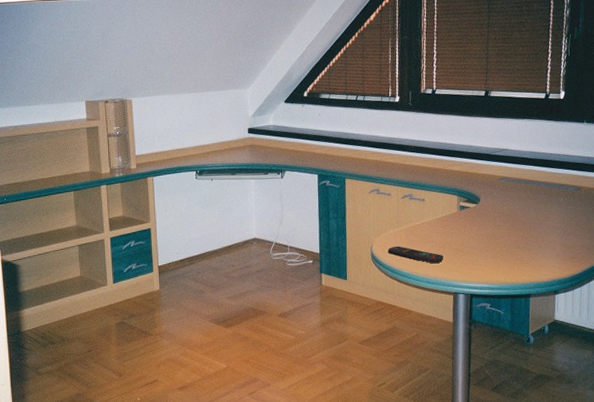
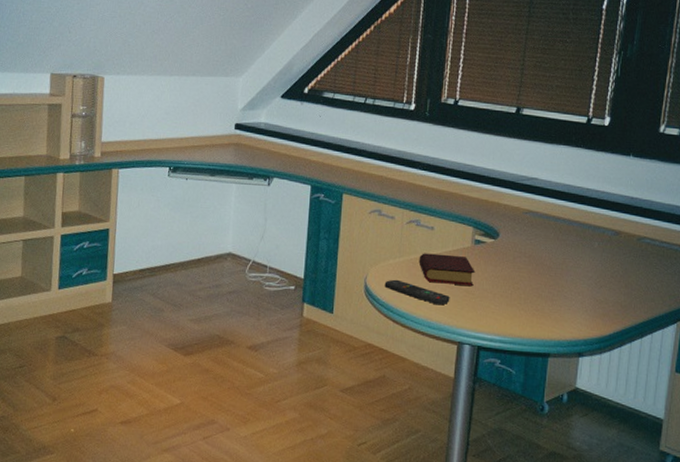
book: none [414,220,463,246] -> present [419,253,476,286]

